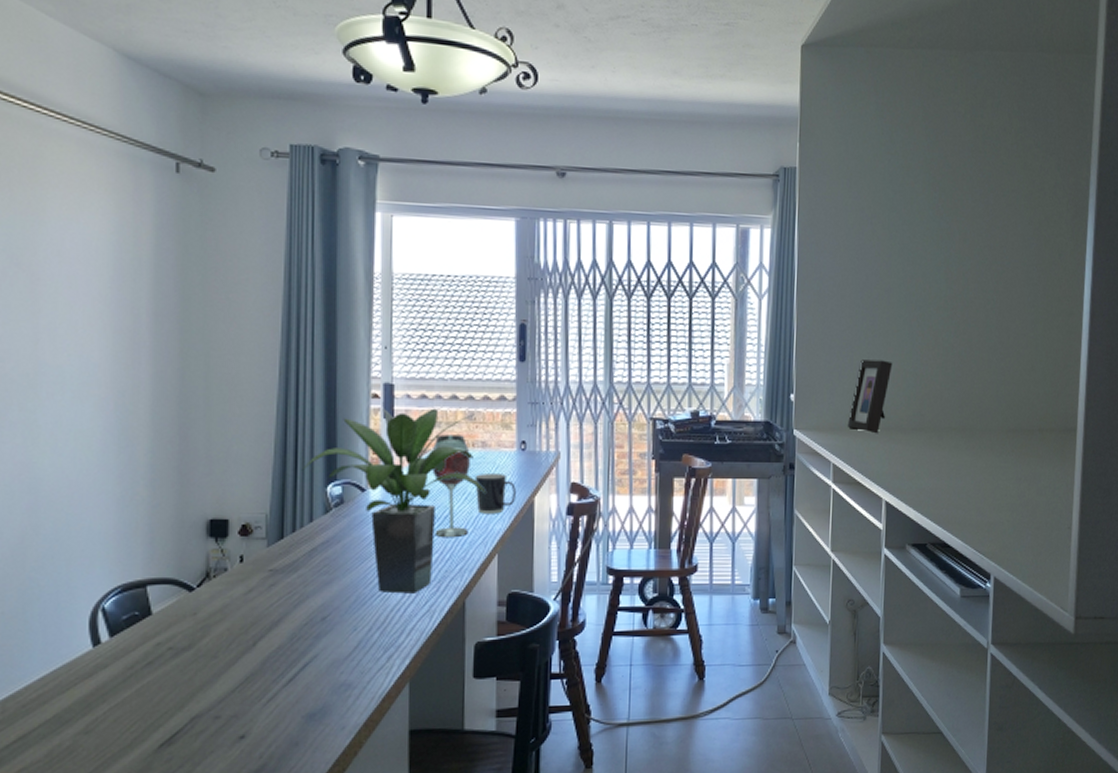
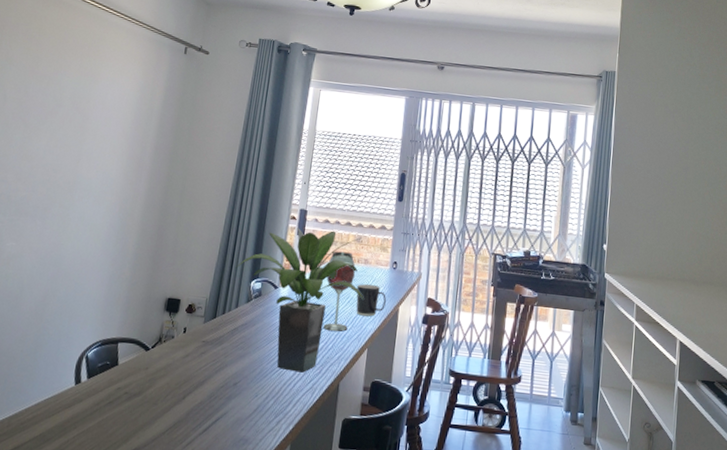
picture frame: present [847,359,893,434] -> none [649,222,688,284]

